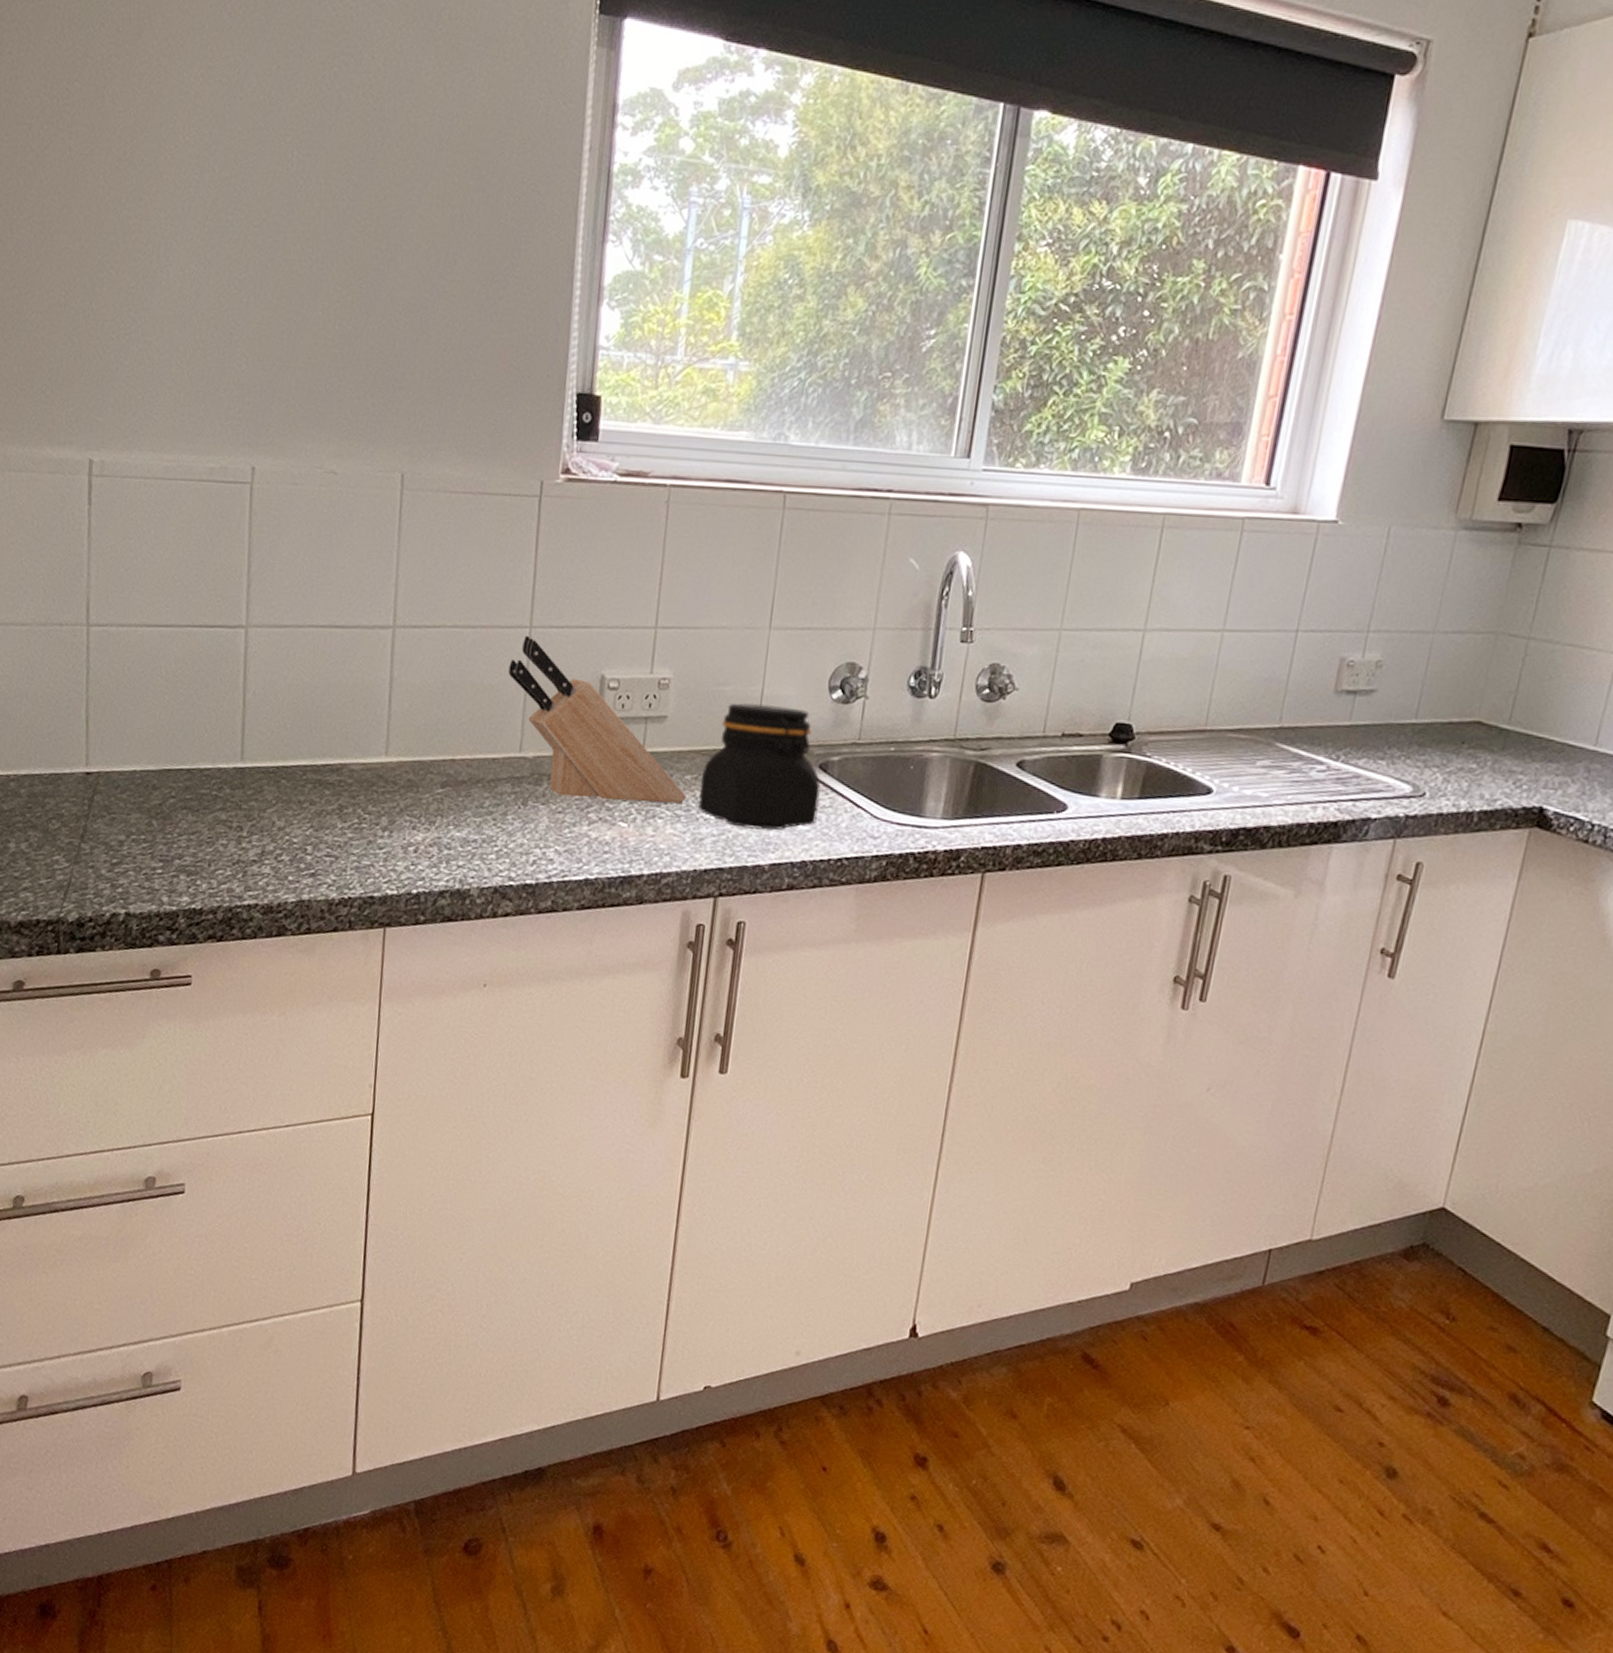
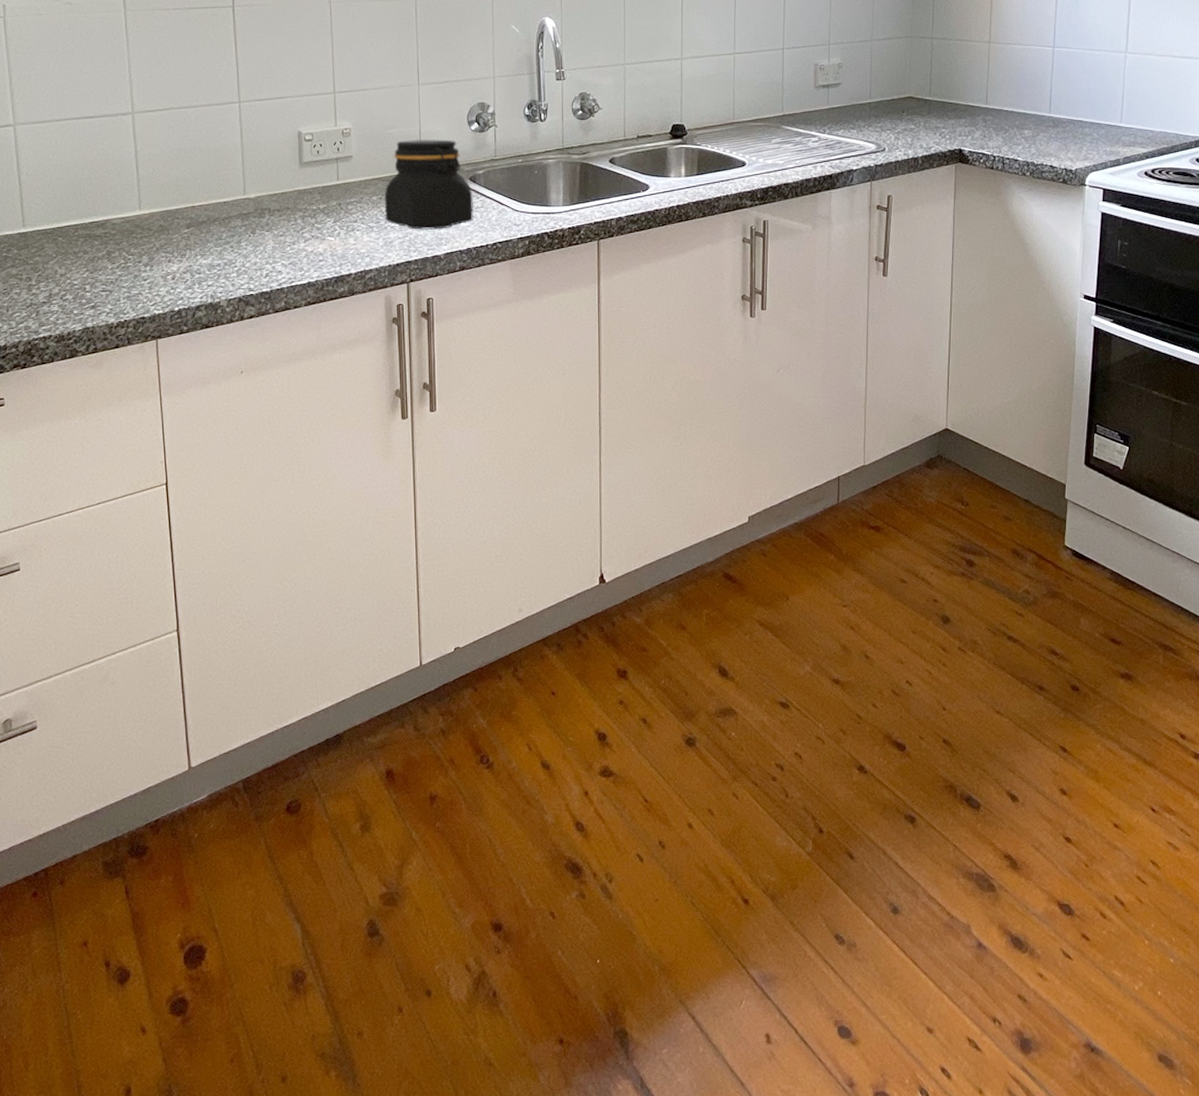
knife block: present [508,635,686,804] -> none [227,108,375,223]

